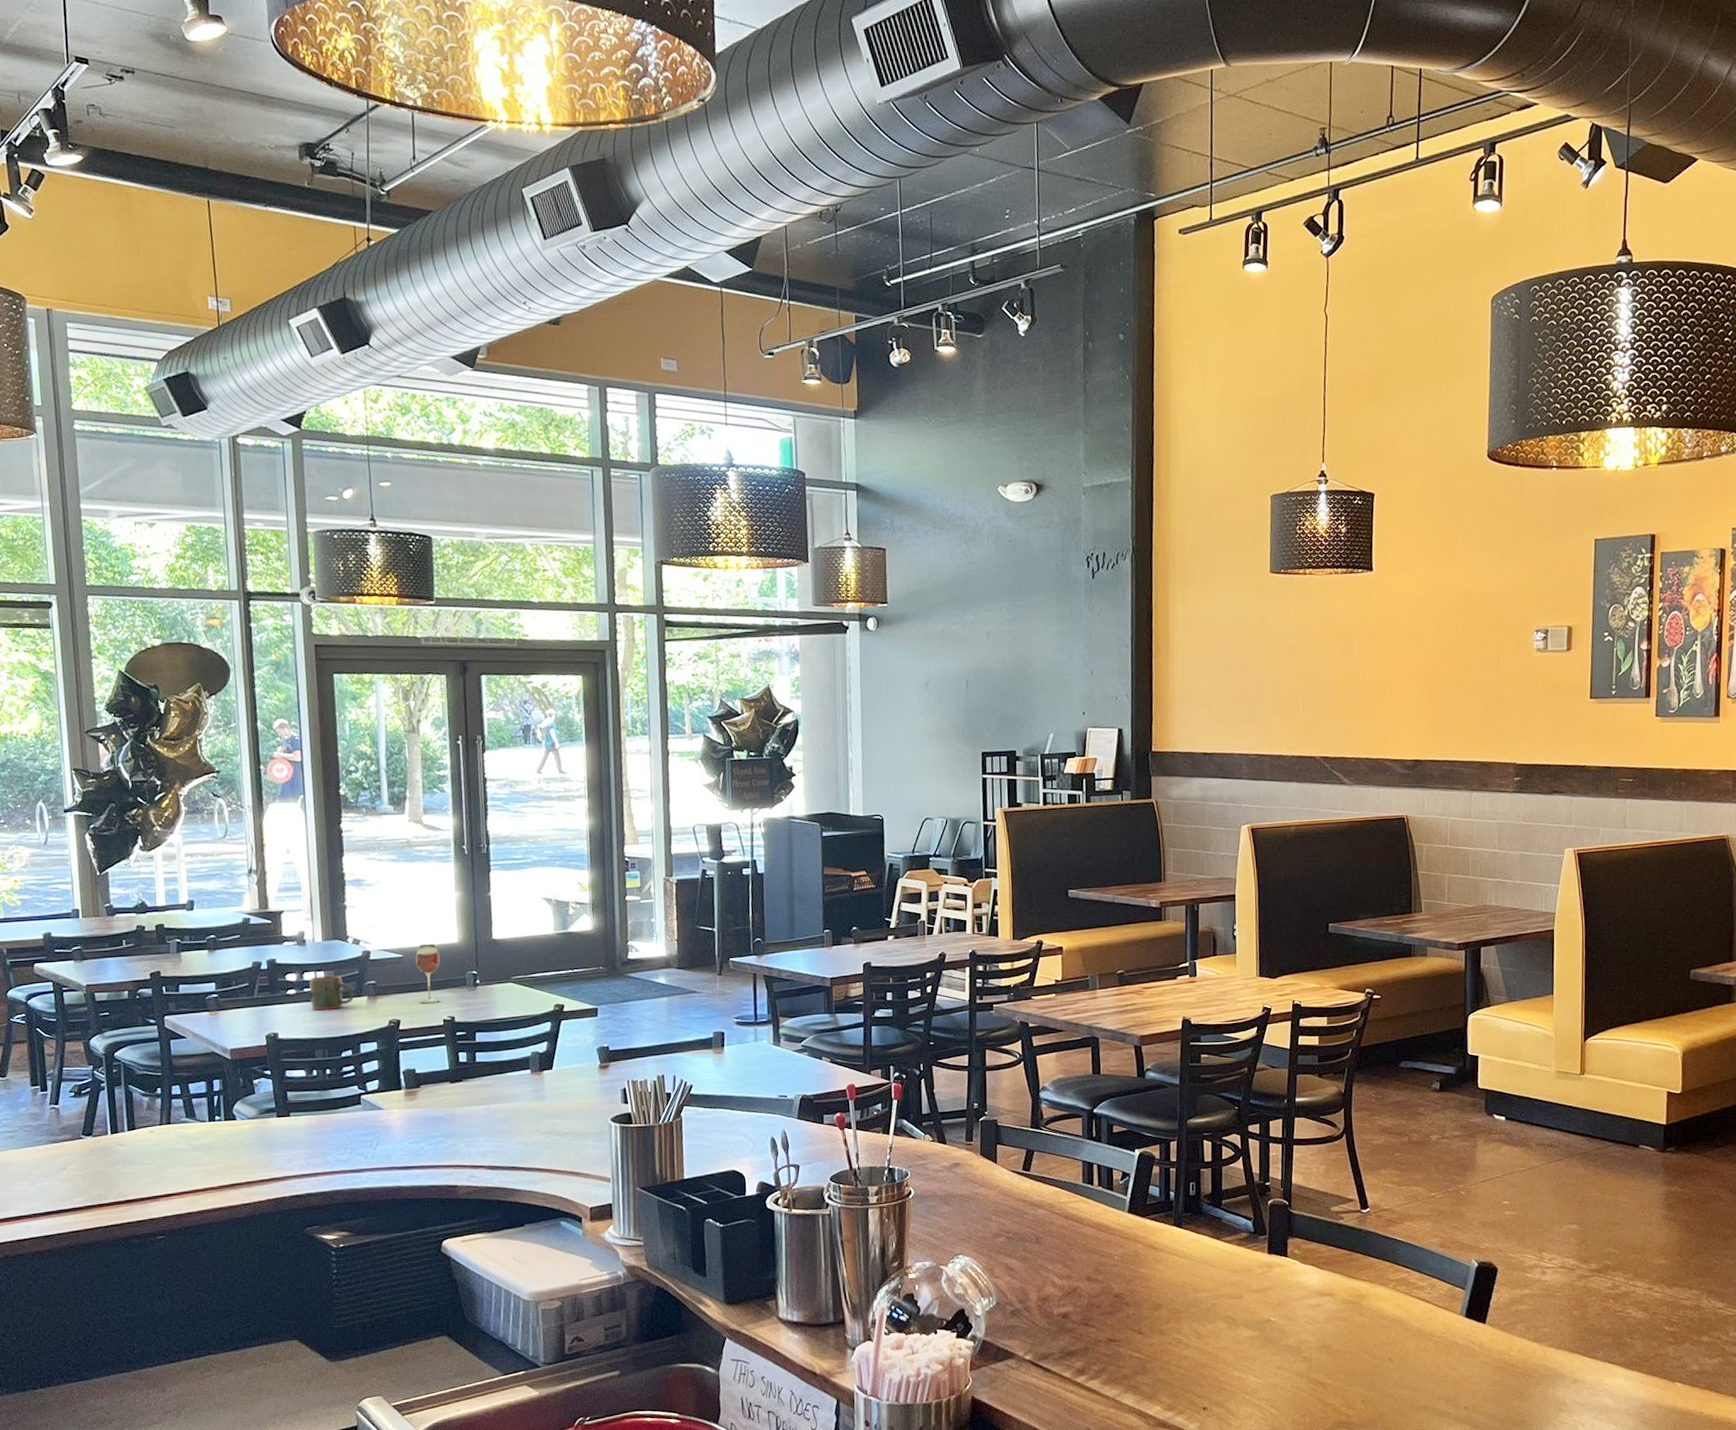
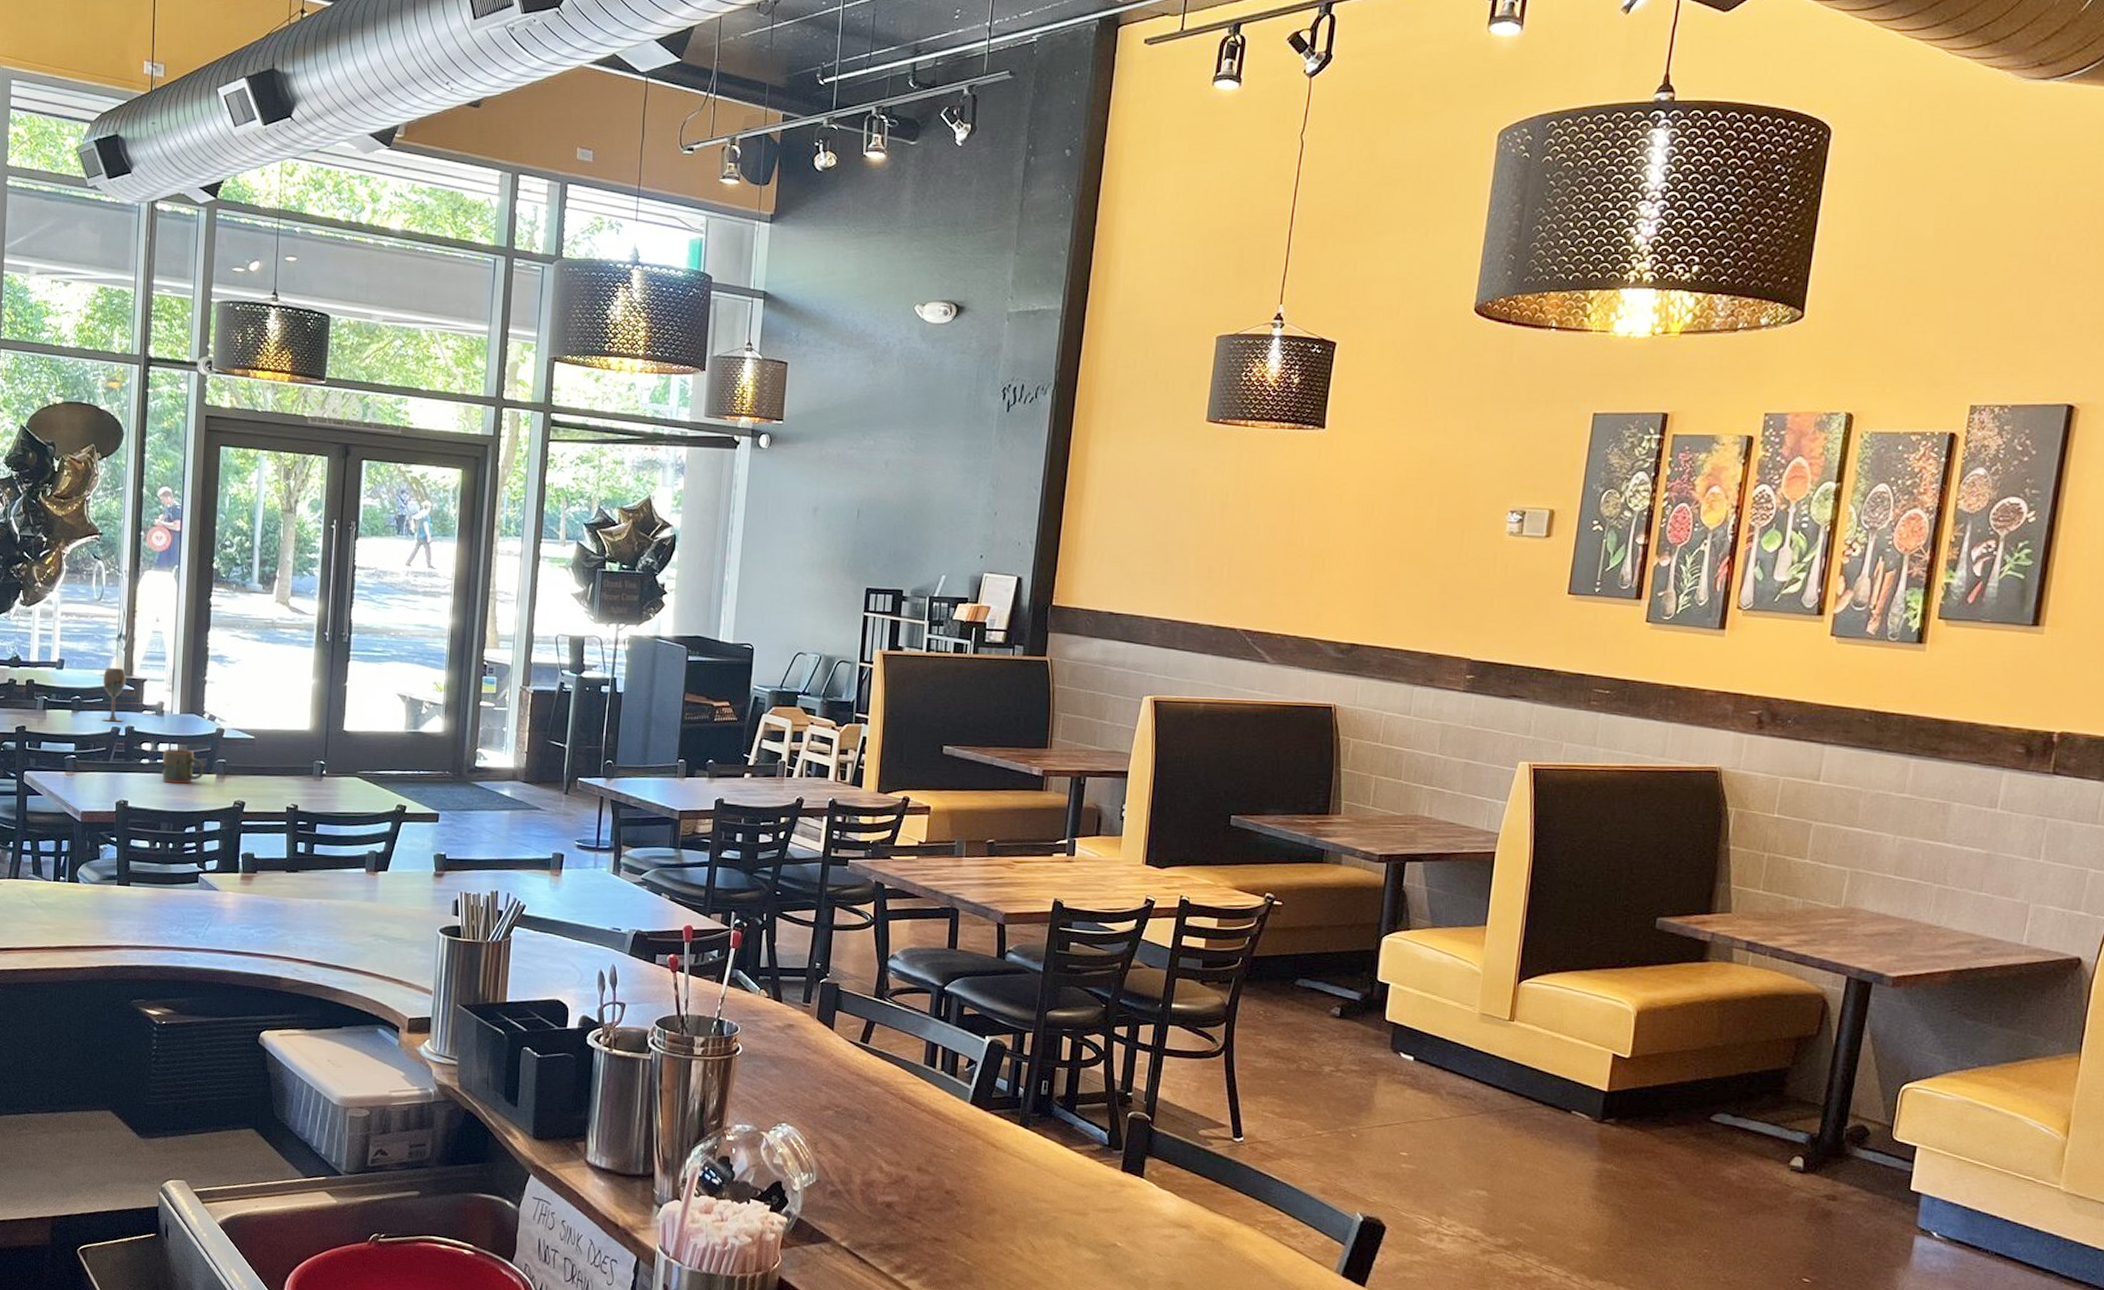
wine glass: none [237,903,264,957] -> present [102,668,126,722]
wineglass: present [415,944,440,1004] -> none [266,728,290,789]

